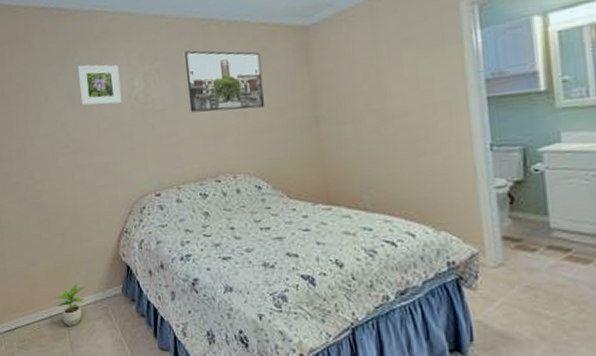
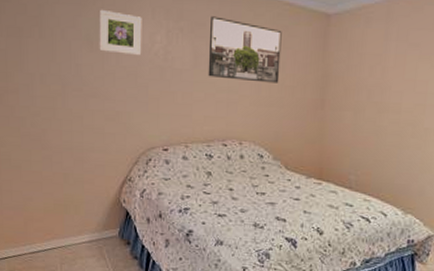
potted plant: present [54,283,86,326] -> none [49,221,83,261]

